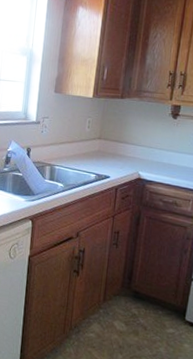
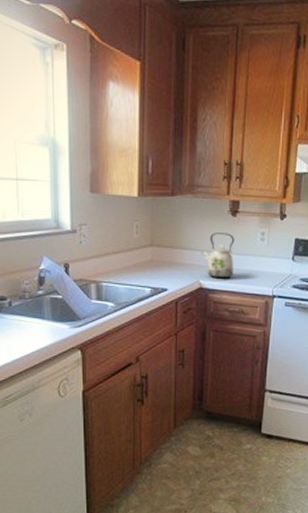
kettle: none [142,131,174,173] -> present [201,233,235,279]

